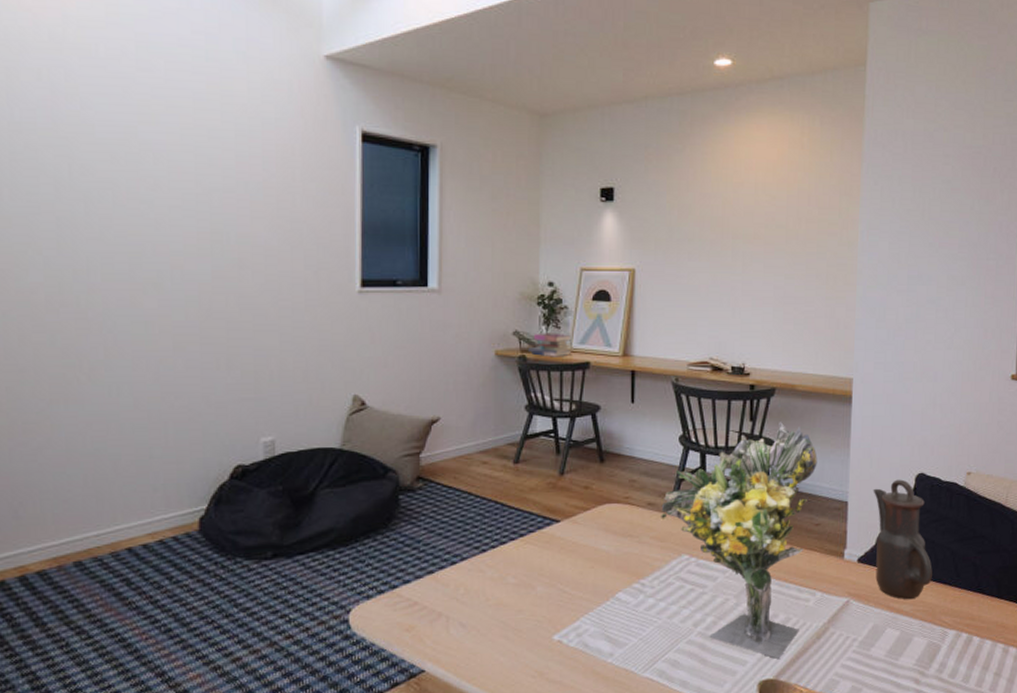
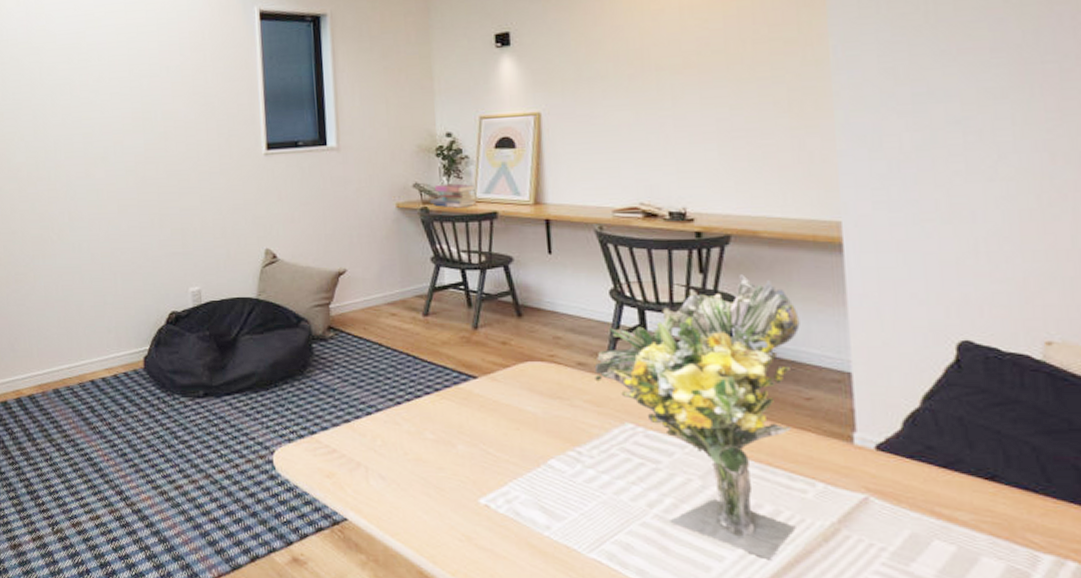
teapot: present [873,479,933,599] -> none [889,348,1003,505]

